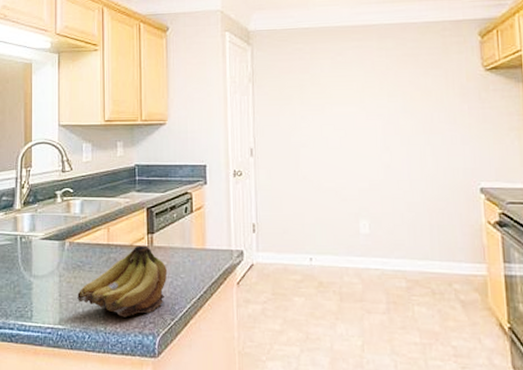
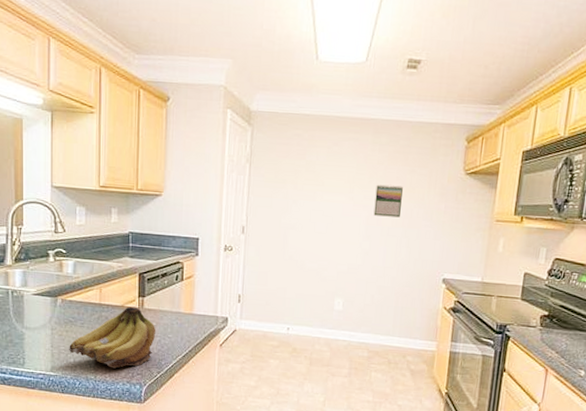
calendar: none [388,90,419,124] -> present [373,184,403,218]

